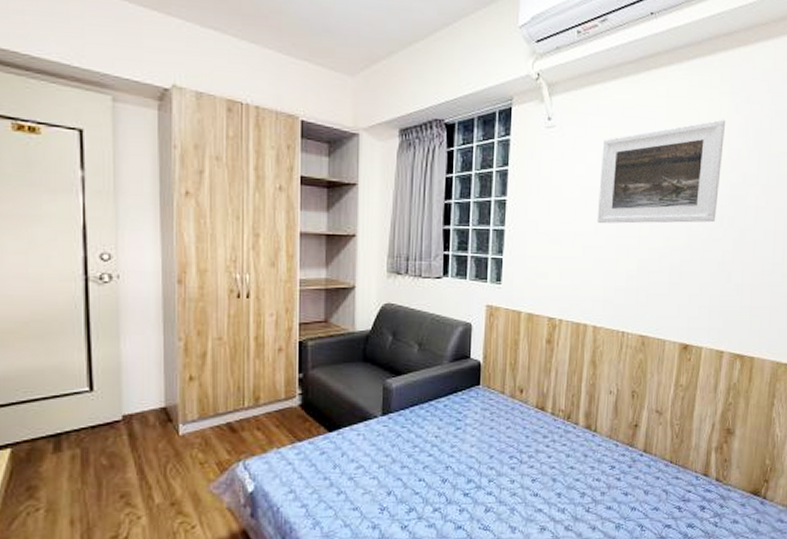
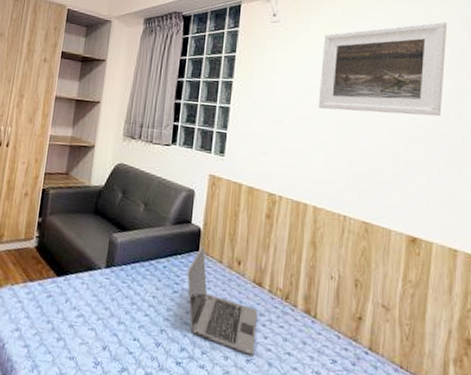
laptop: none [469,379,541,475] -> present [187,245,258,356]

